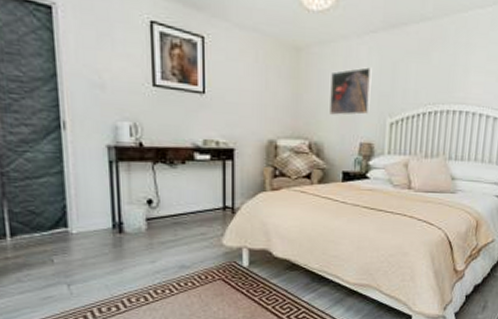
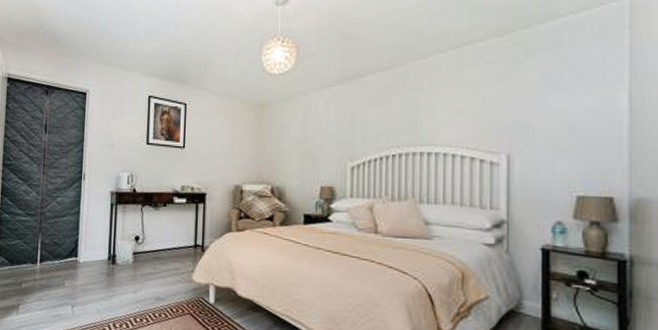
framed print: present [330,67,372,116] -> none [290,117,330,161]

